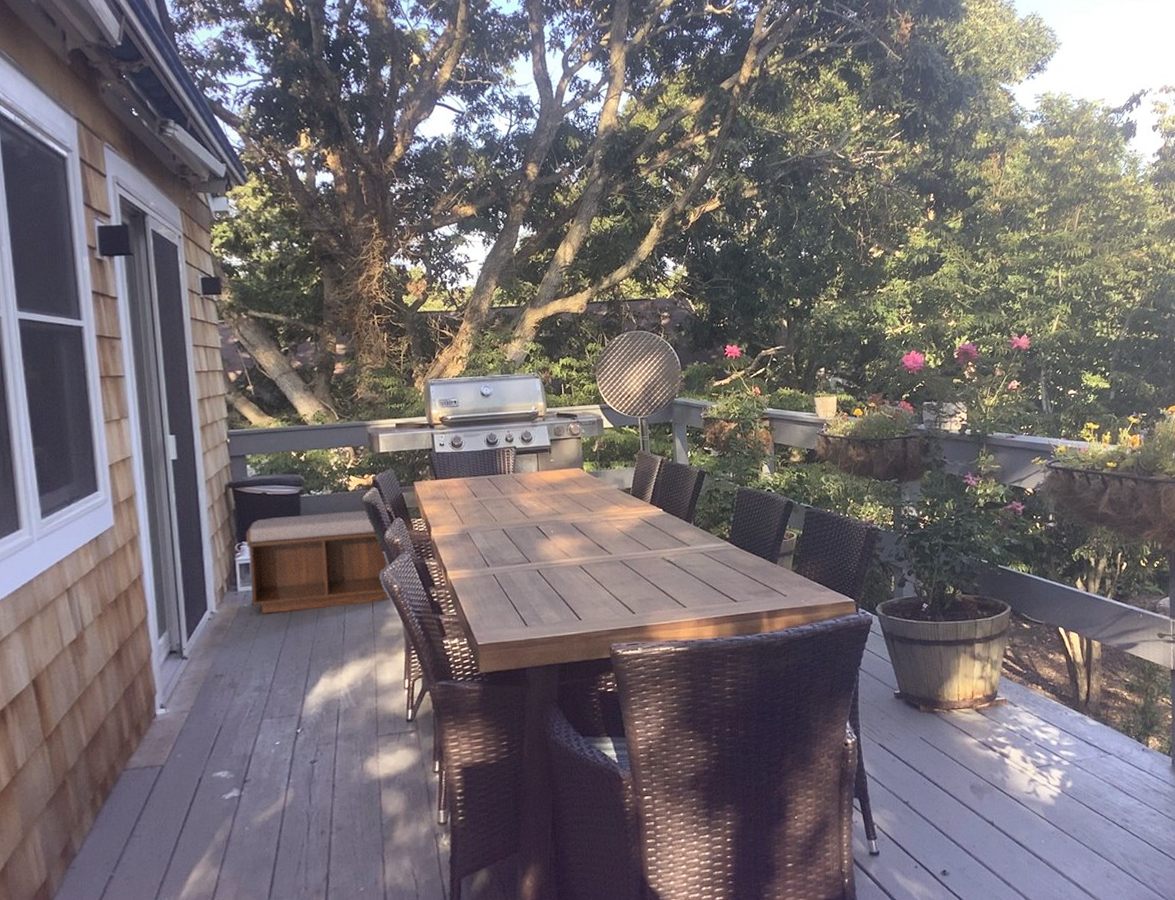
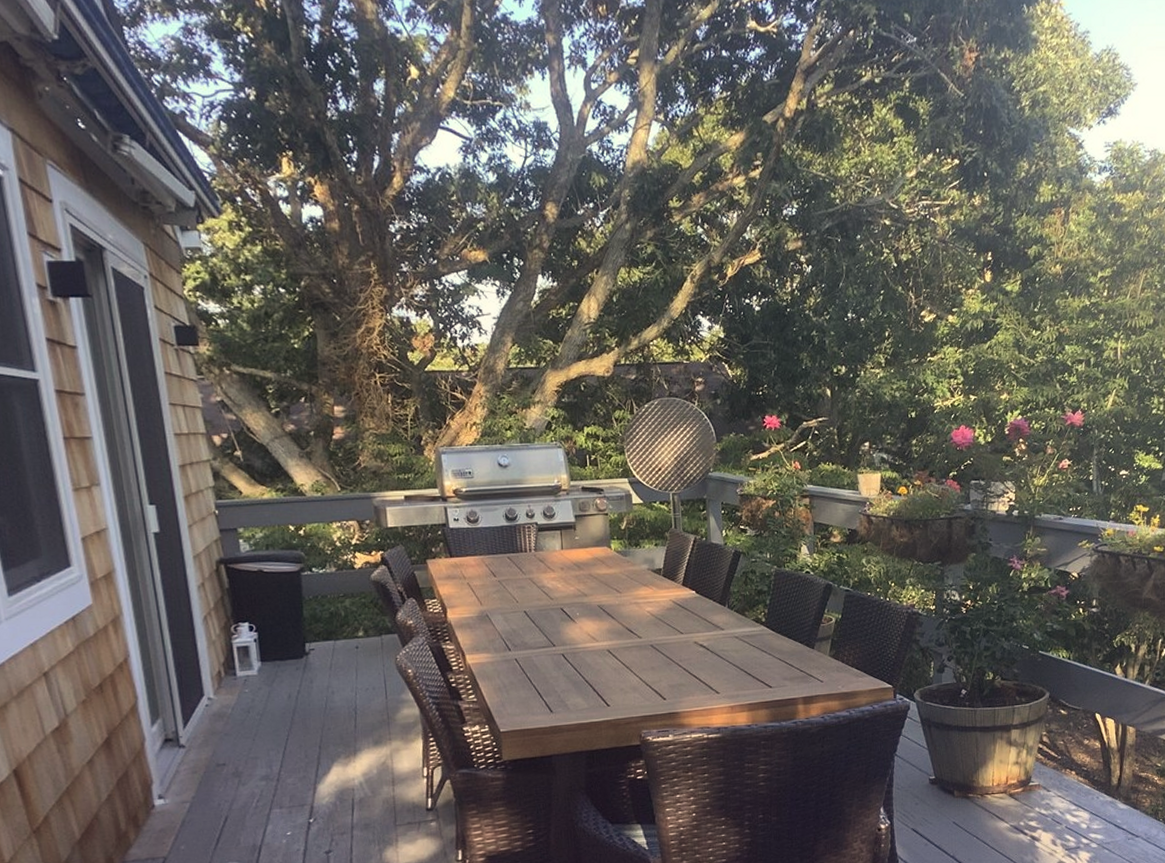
bench: present [245,511,390,614] -> none [242,590,405,700]

